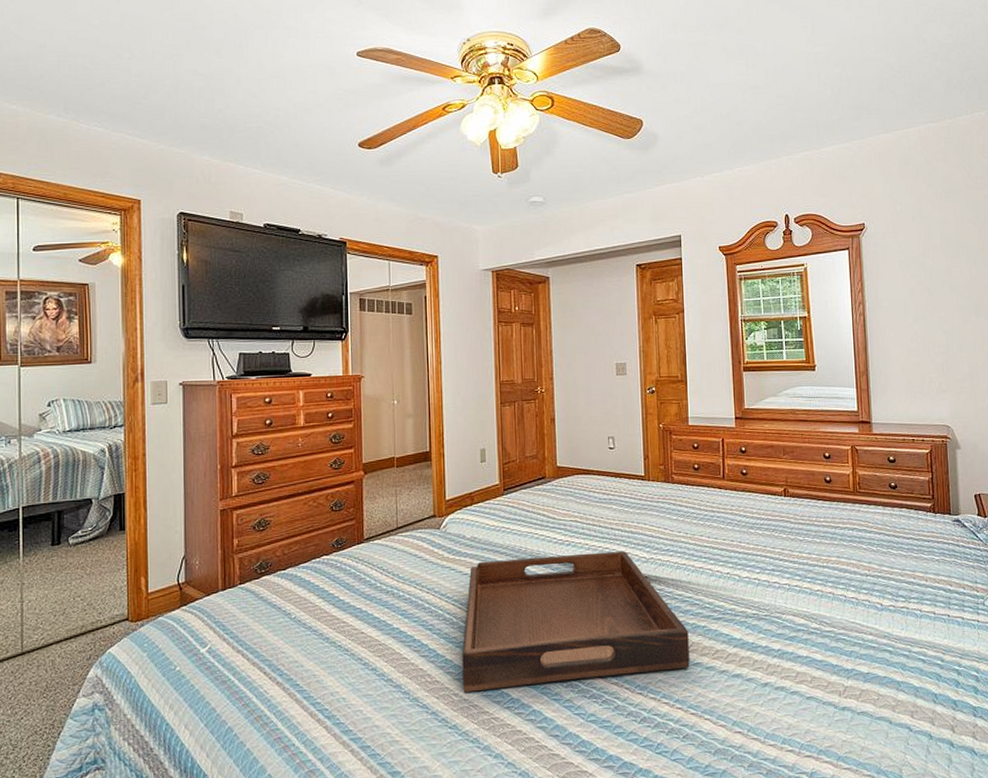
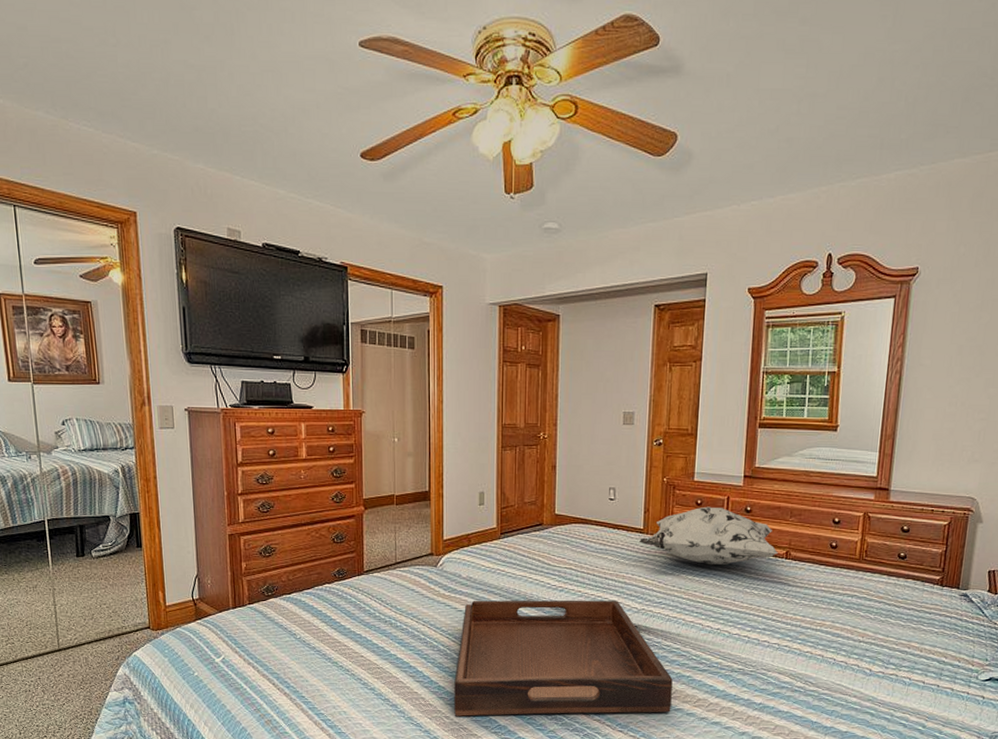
decorative pillow: none [642,449,776,508] -> present [639,506,778,566]

